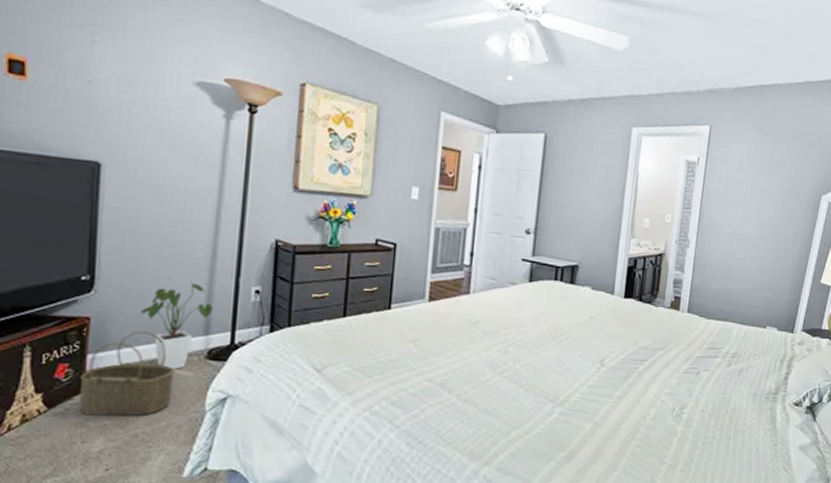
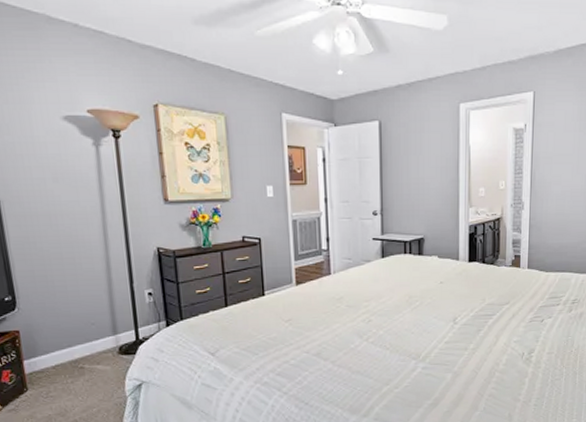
wicker basket: present [80,331,175,416] -> none [21,337,97,409]
house plant: present [141,282,213,370] -> none [58,292,117,366]

